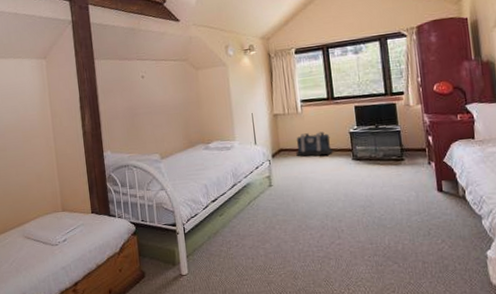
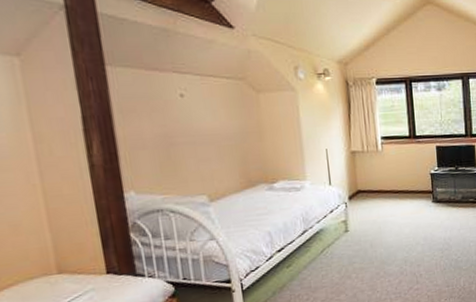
storage crate: present [296,131,333,157] -> none [375,172,414,199]

